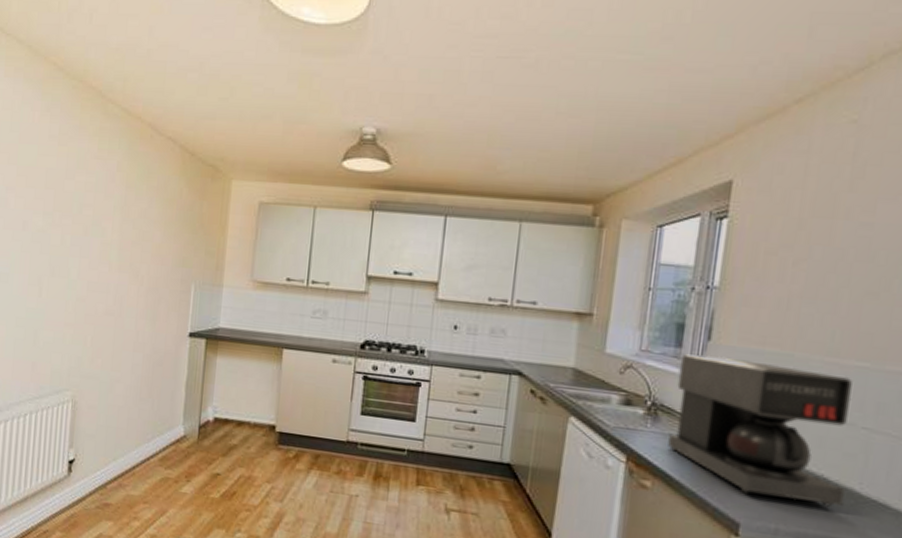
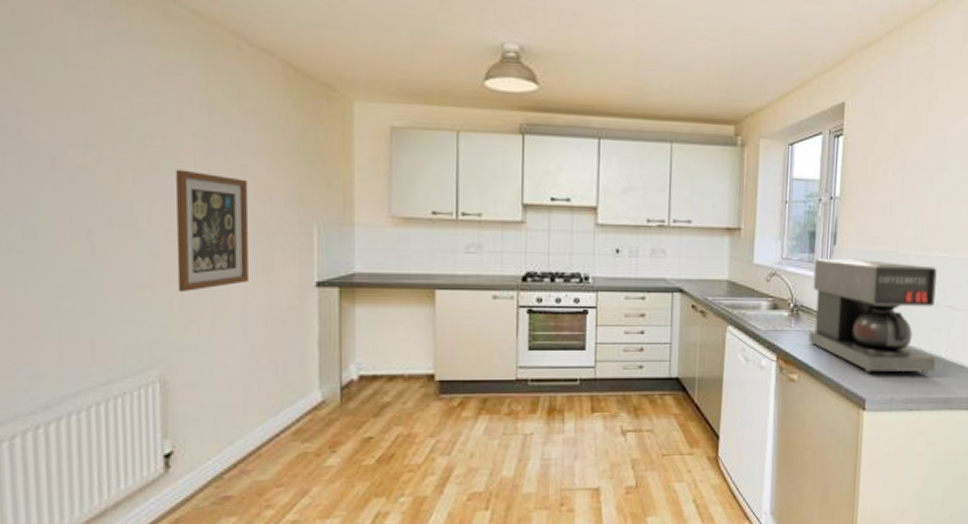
wall art: none [91,234,148,332] -> present [175,169,250,293]

